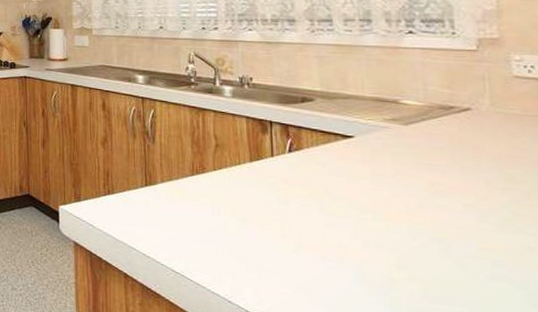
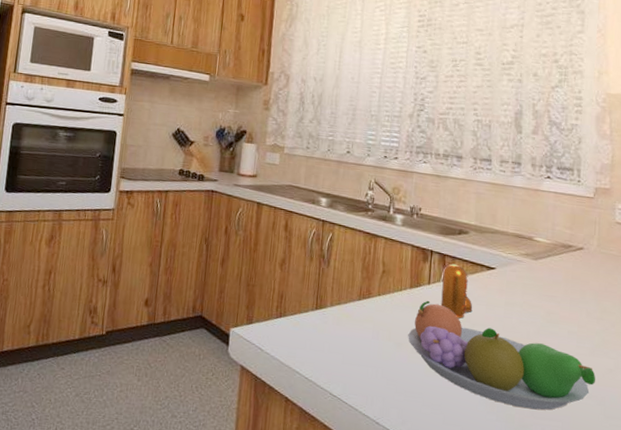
fruit bowl: none [254,174,511,294] -> present [408,300,596,410]
pepper shaker: none [288,134,330,192] -> present [441,263,473,319]

